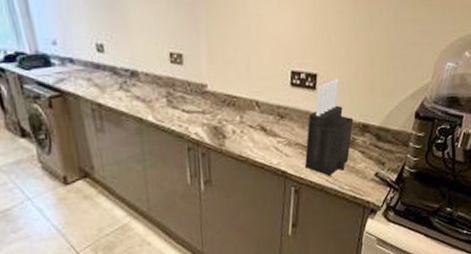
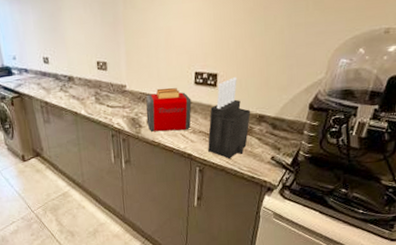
toaster: none [232,89,287,144] -> present [146,87,192,132]

